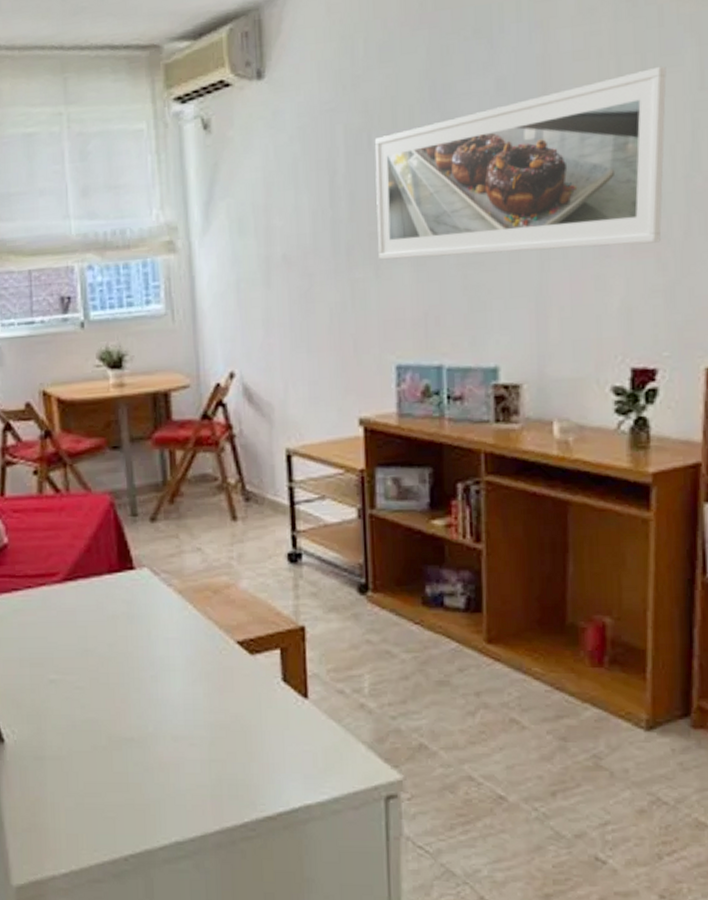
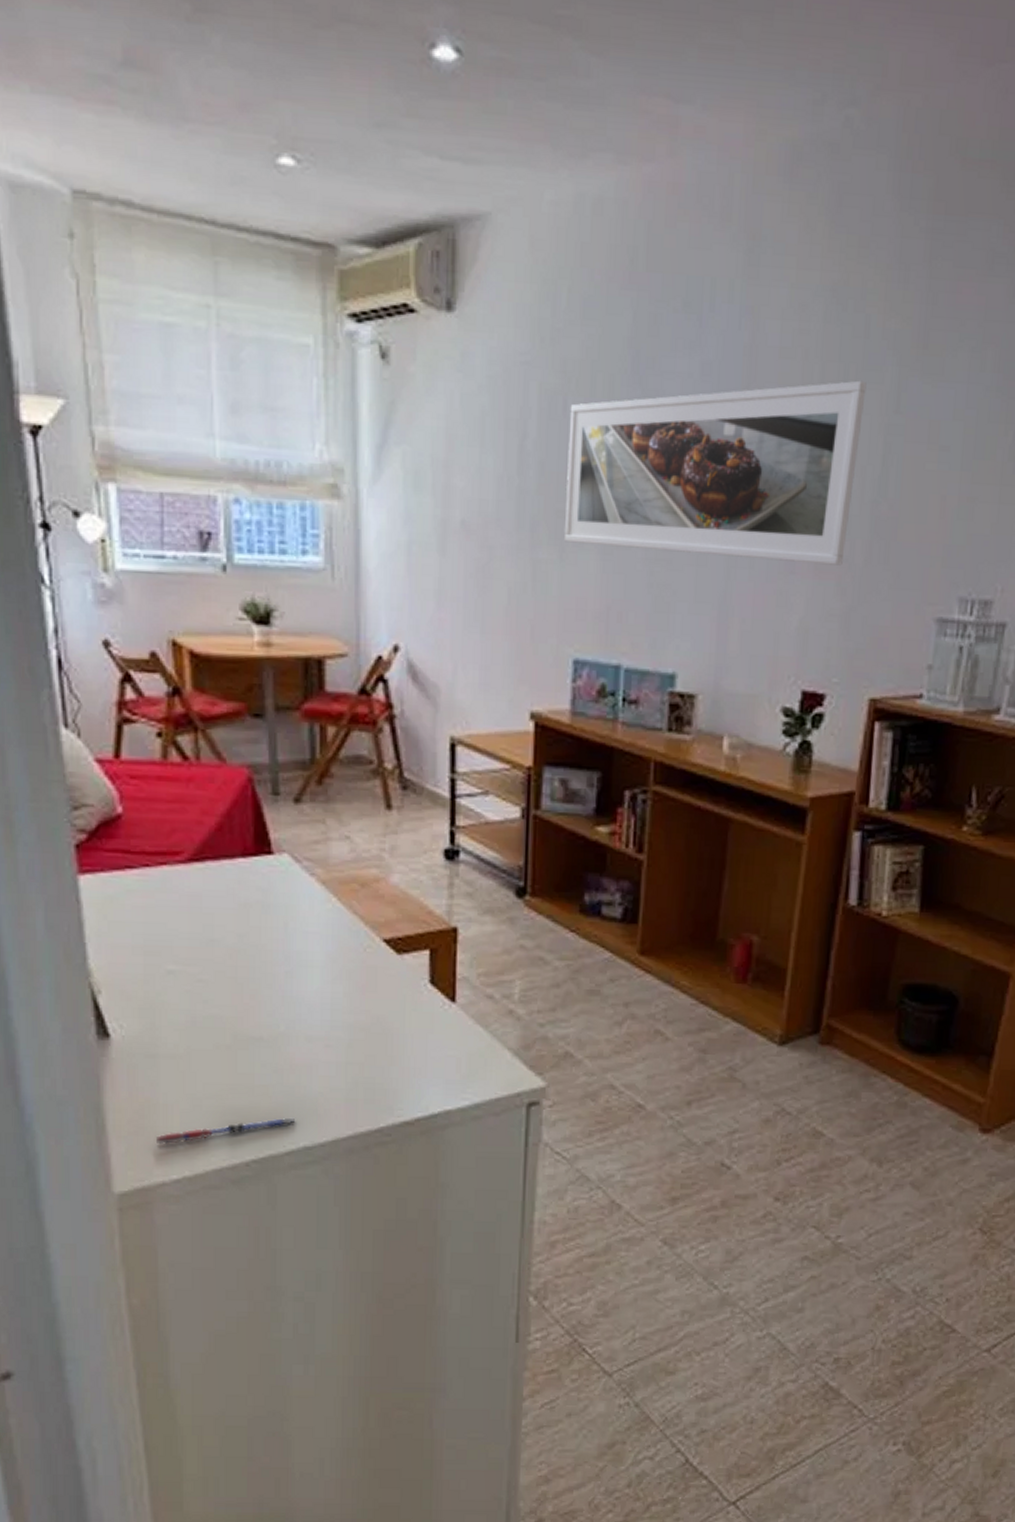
pen: none [46,813,168,841] -> present [156,1117,296,1145]

